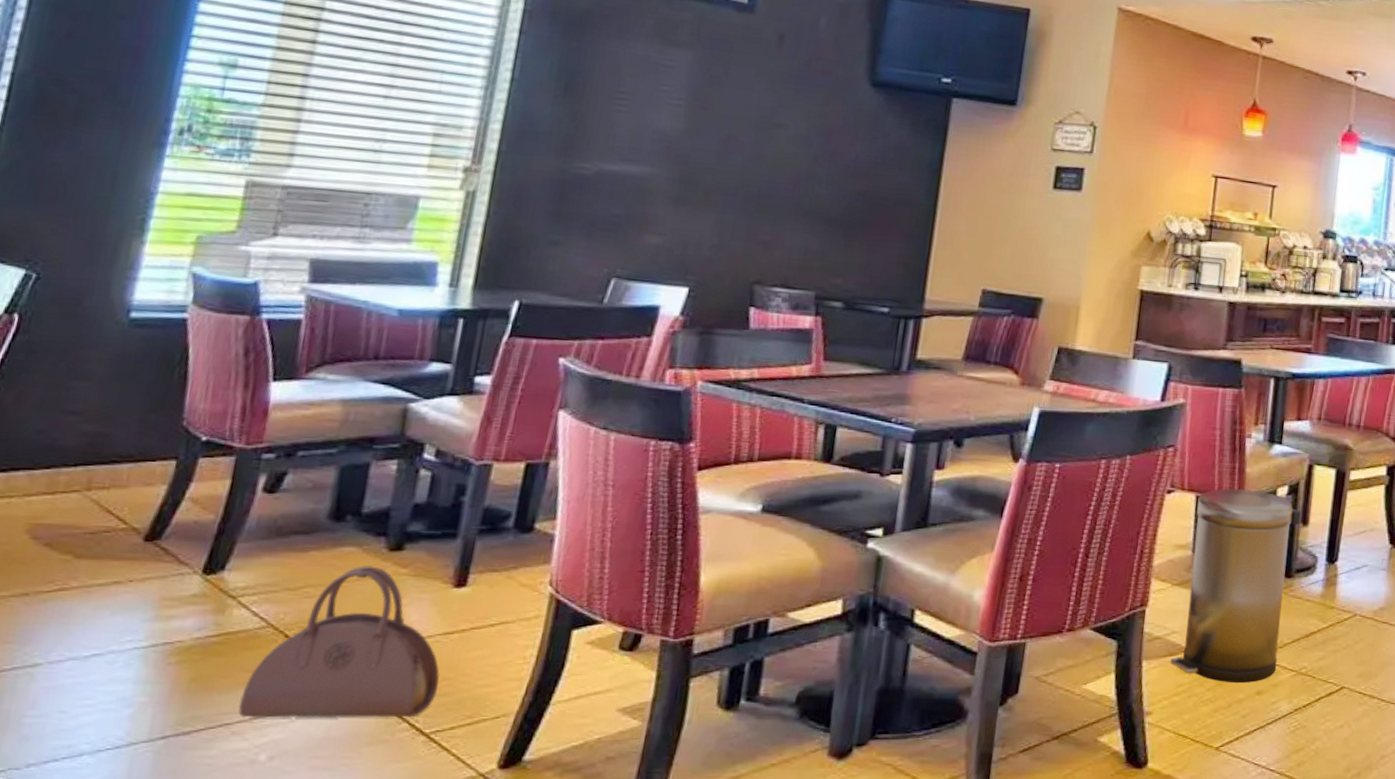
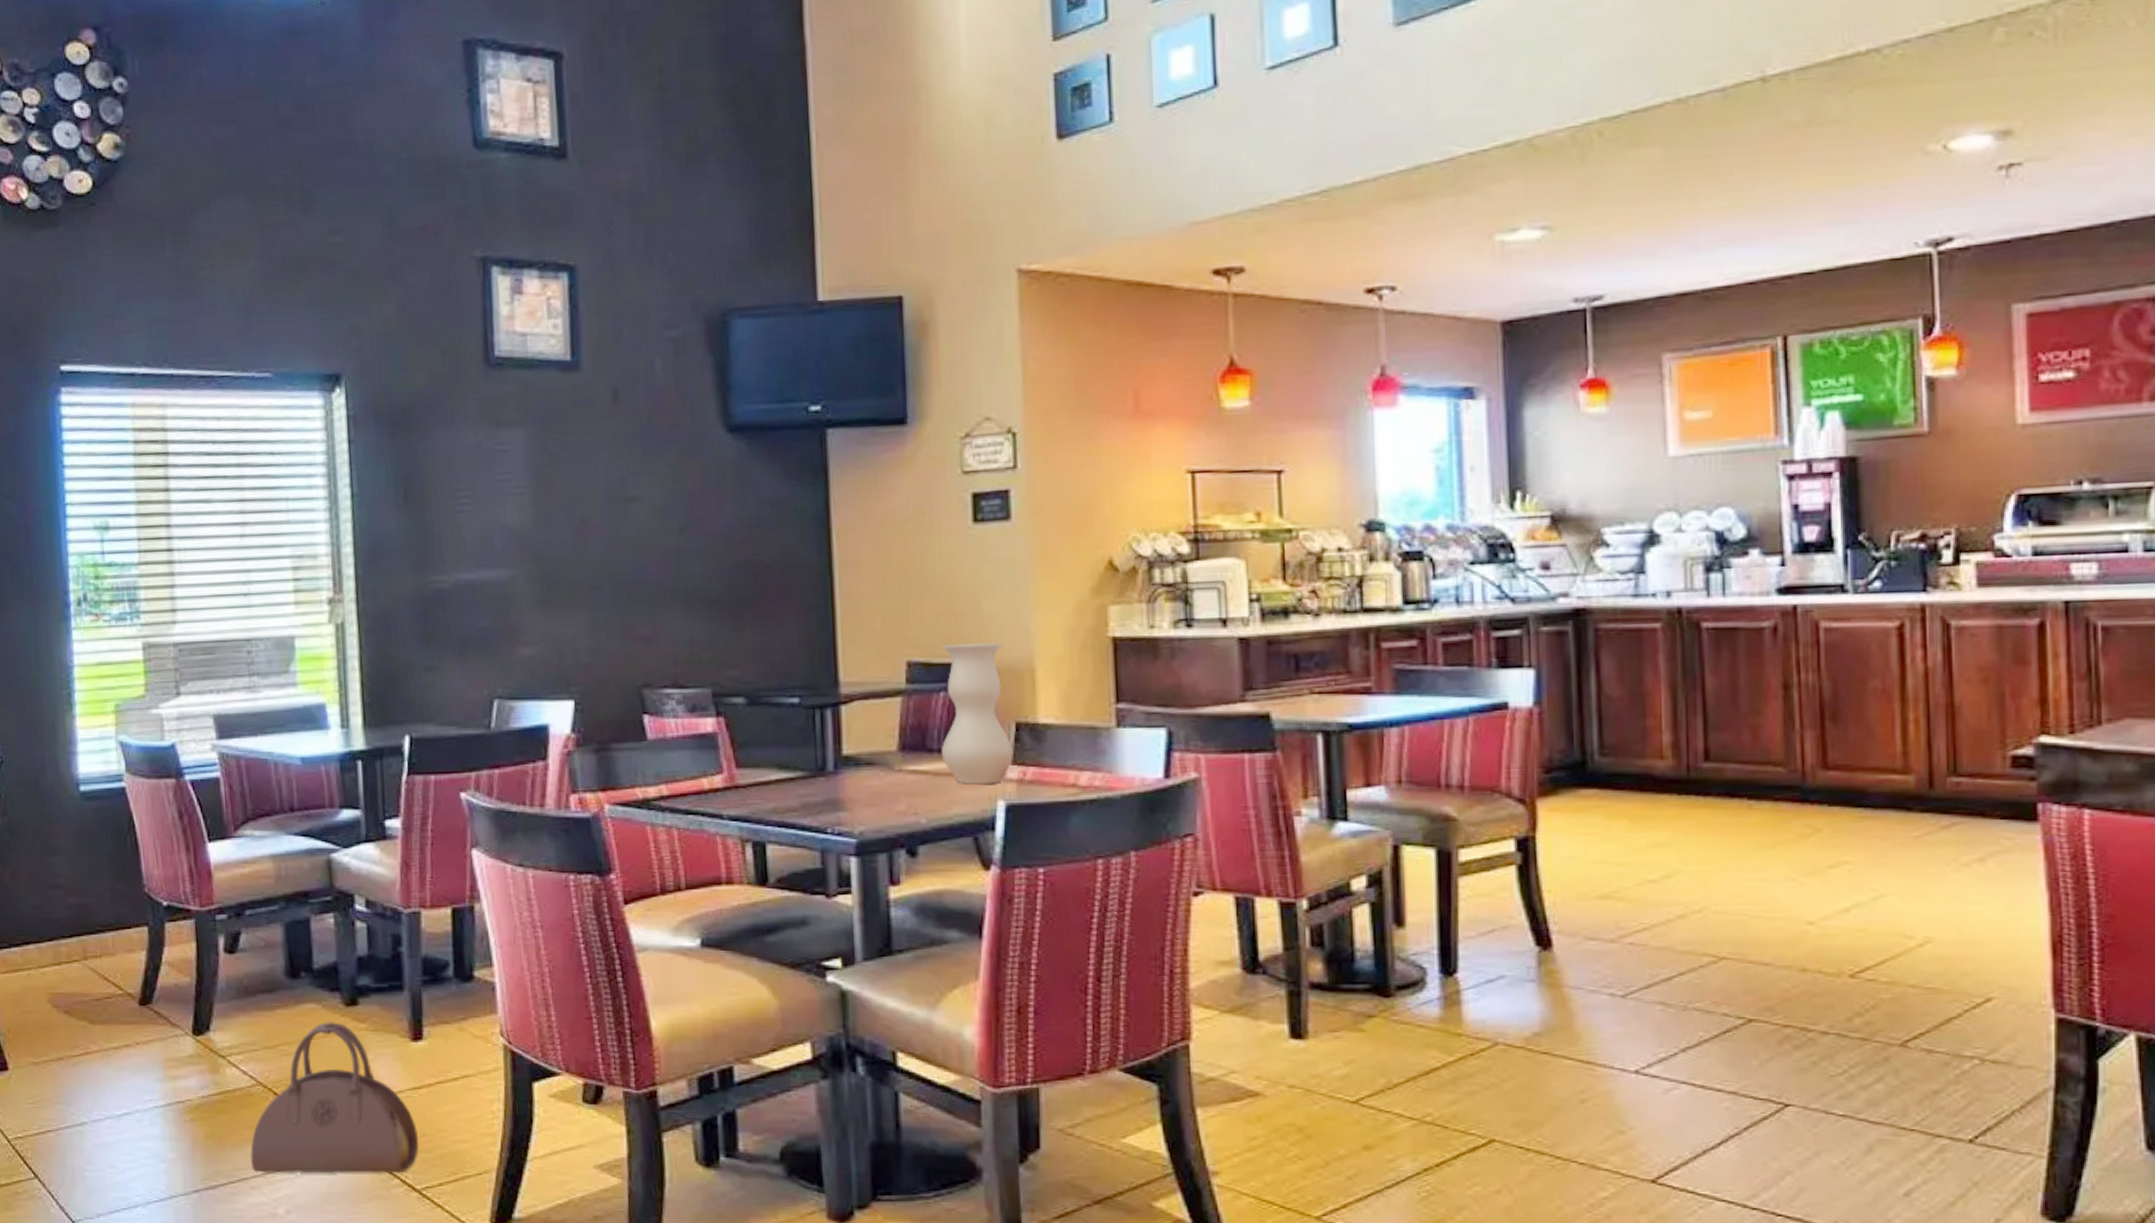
vase: none [996,279,1060,394] -> present [941,642,1014,785]
pedal bin: present [1170,488,1302,682] -> none [1234,884,1393,1134]

